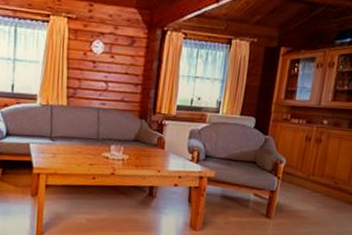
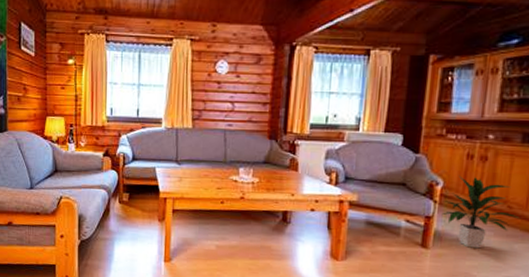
indoor plant: none [283,155,344,218] -> present [442,175,521,249]

